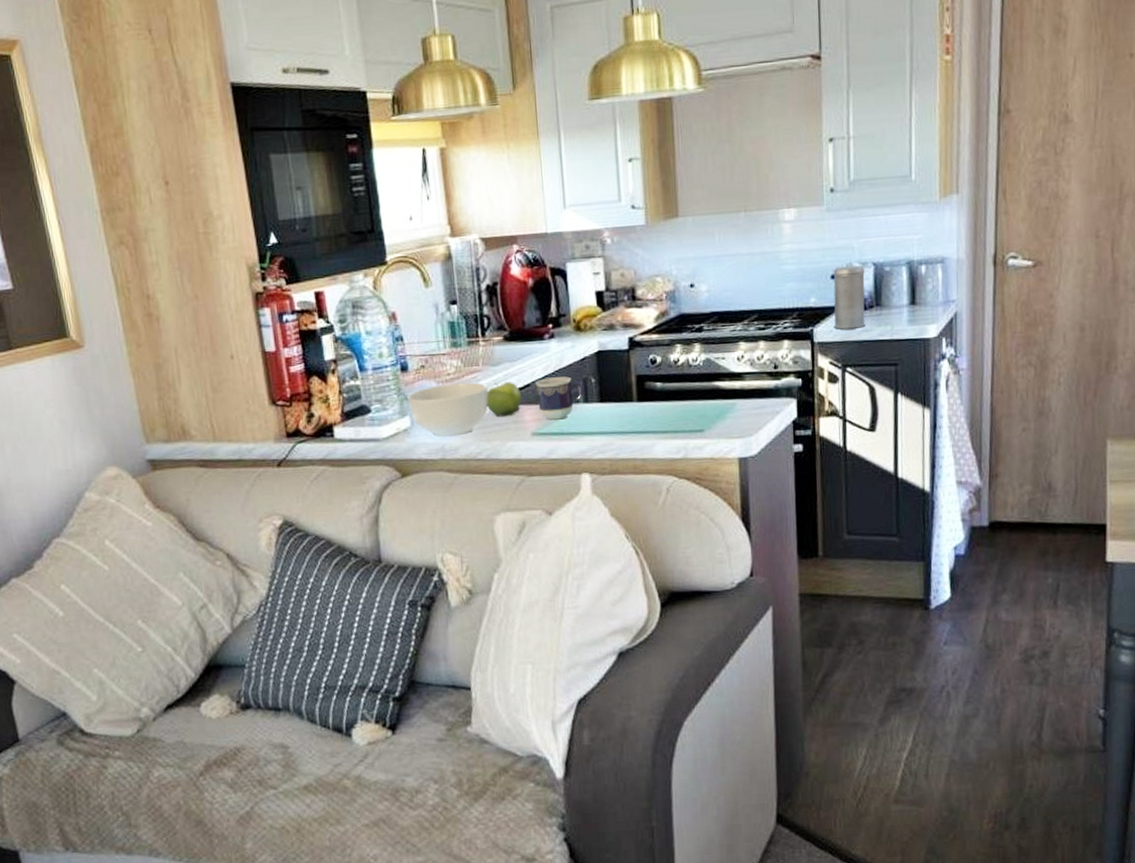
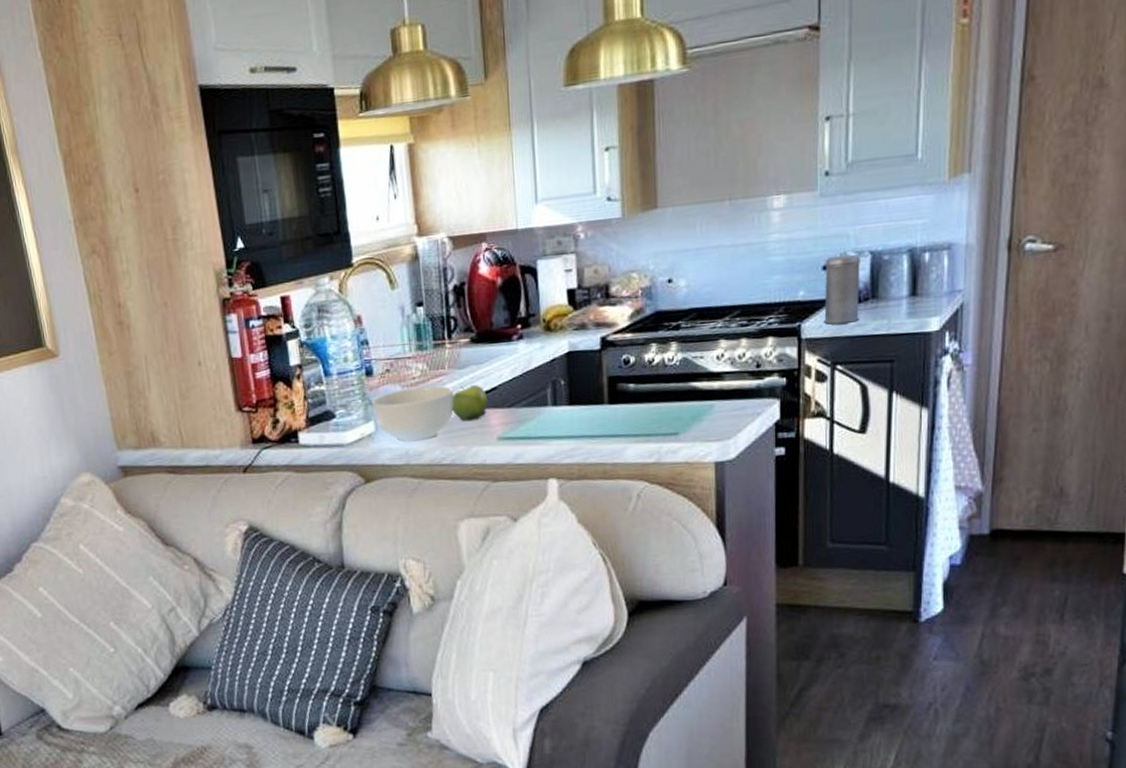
cup: present [535,376,583,420] -> none [502,379,552,424]

